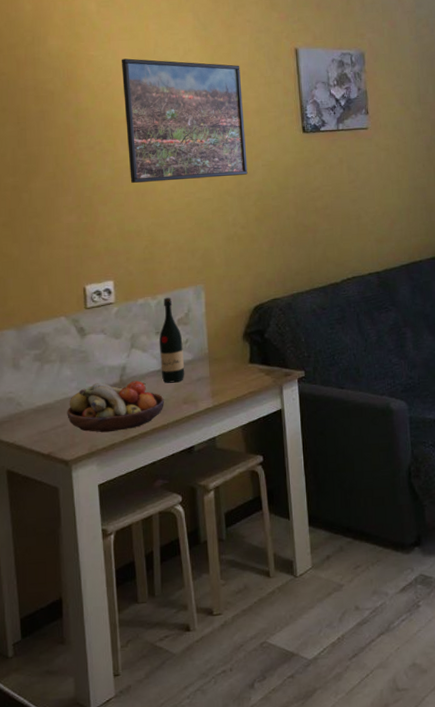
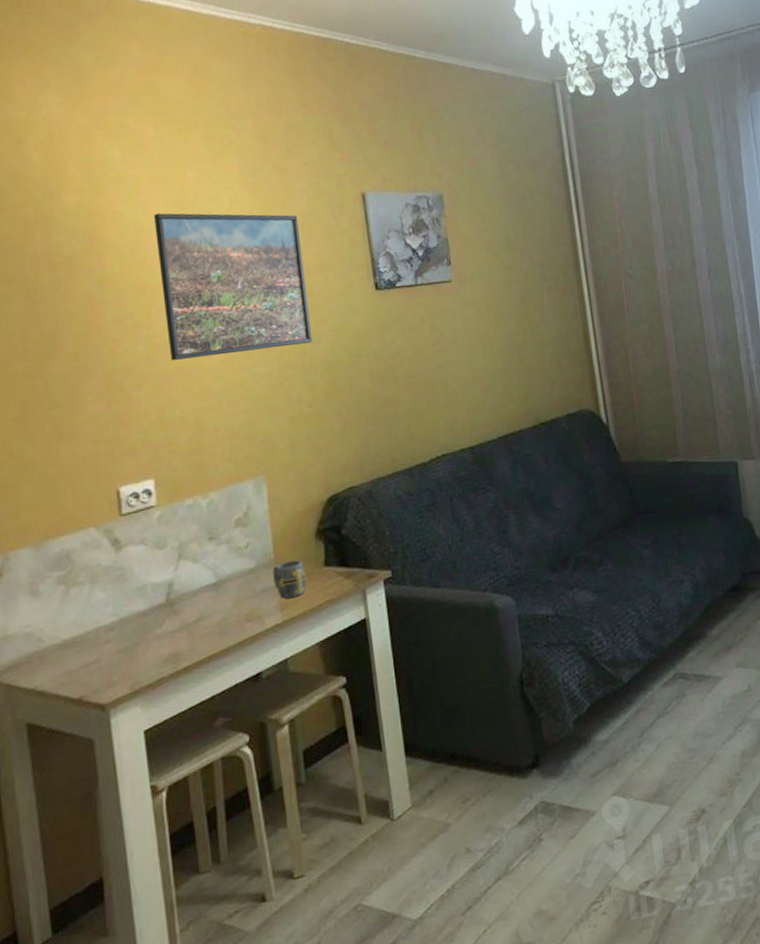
fruit bowl: present [67,380,164,433] -> none [101,598,223,667]
wine bottle: present [159,297,185,383] -> none [213,494,247,599]
mug: none [207,356,234,387] -> present [273,560,306,599]

